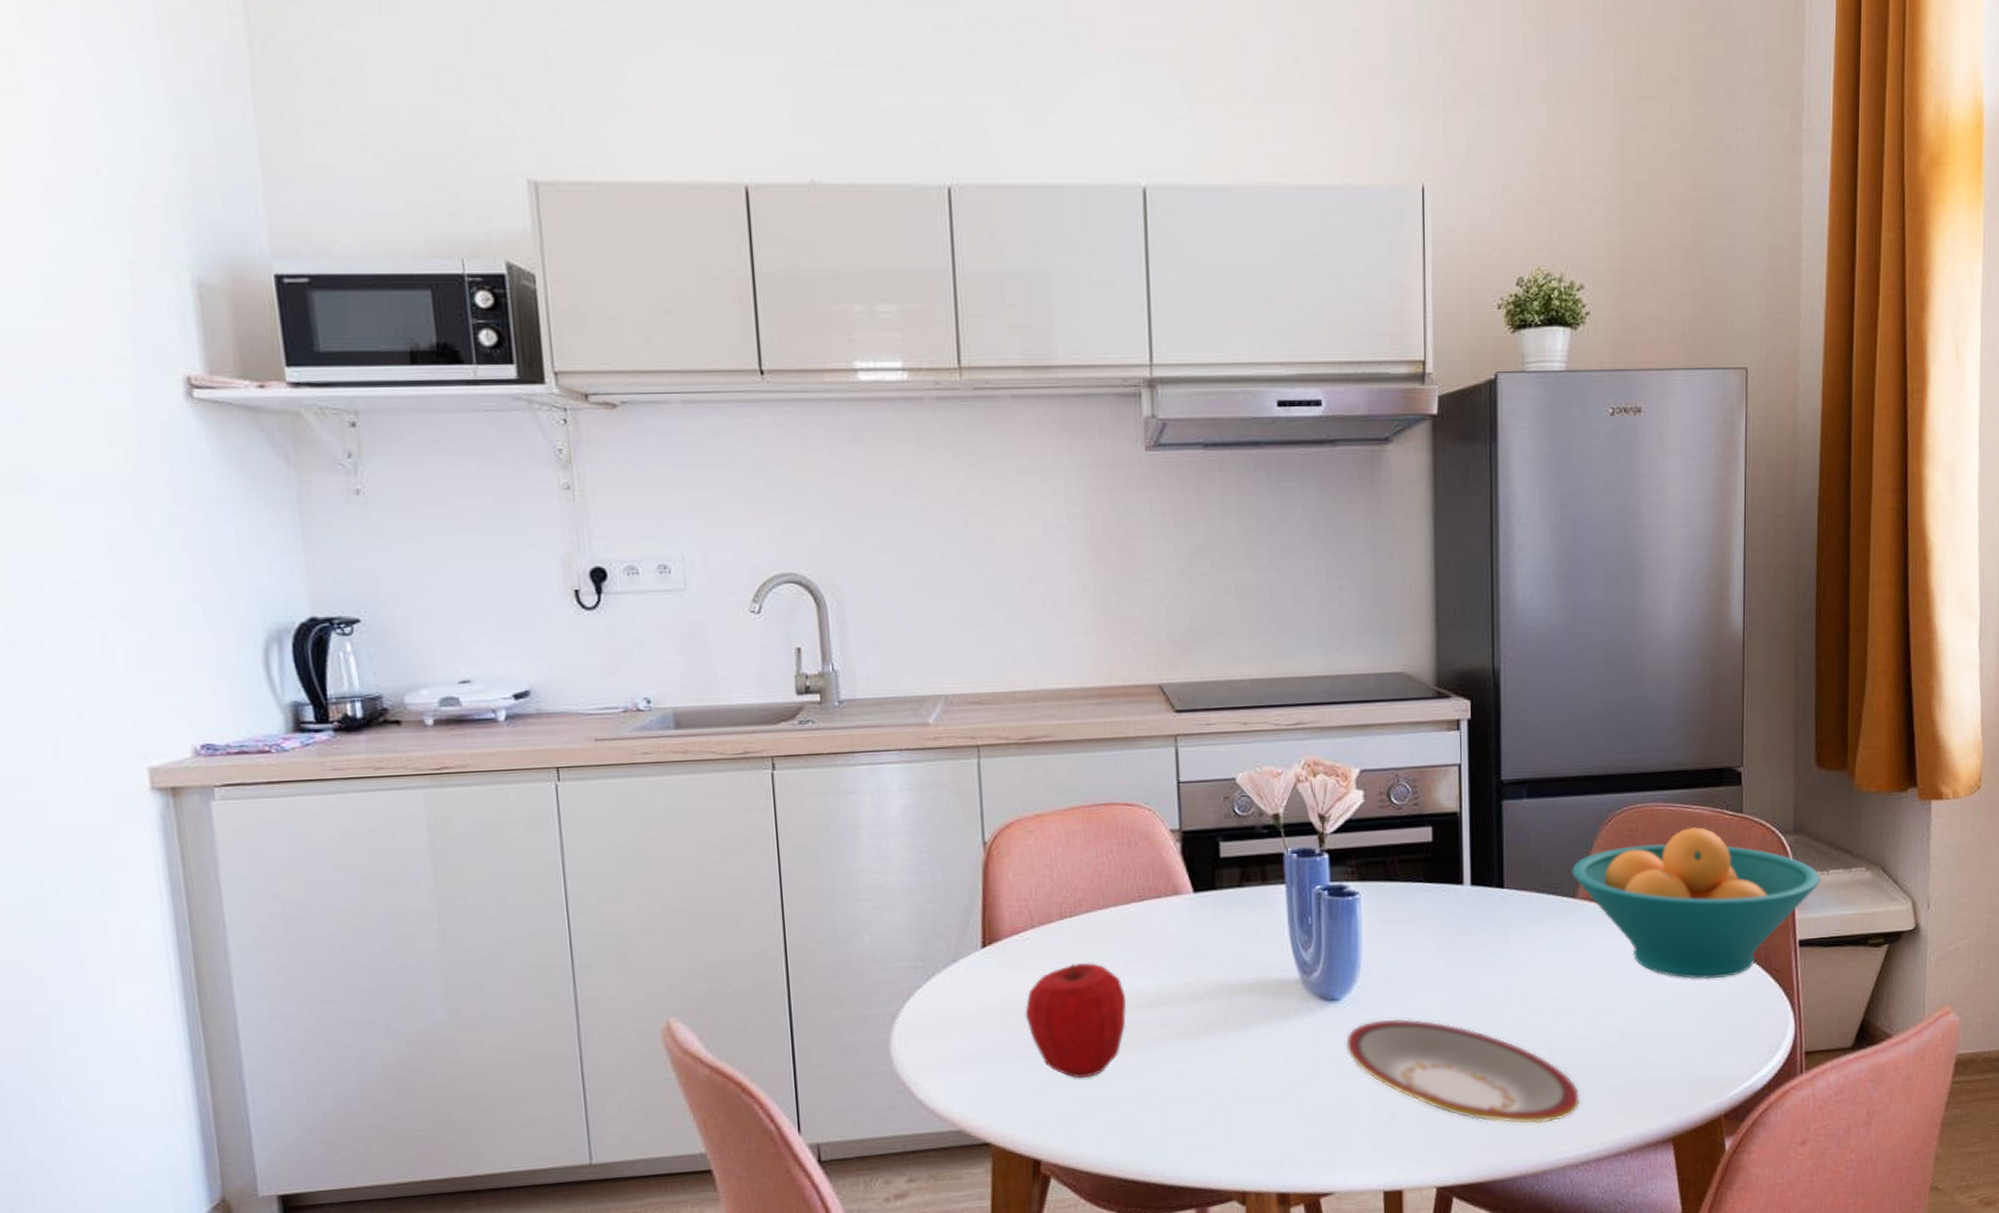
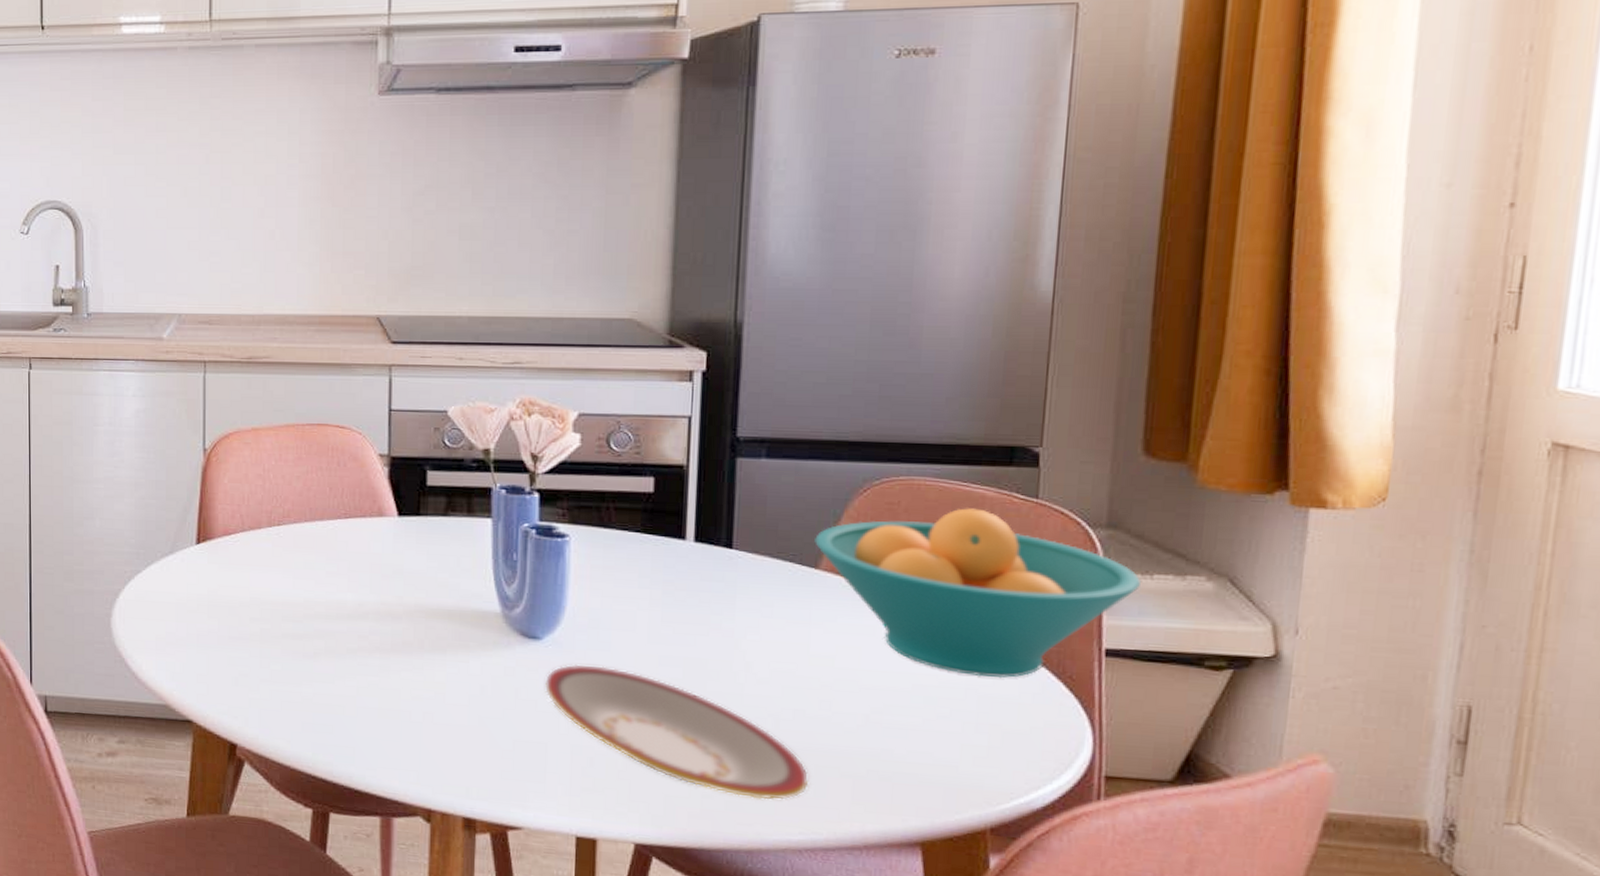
apple: present [1024,962,1127,1079] -> none [231,568,326,676]

